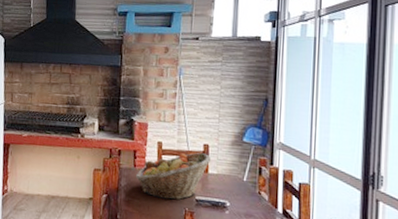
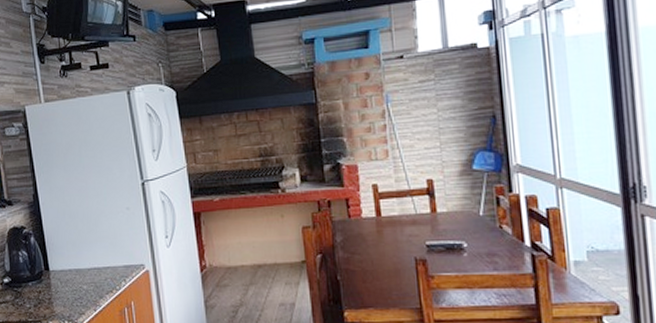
fruit basket: present [136,152,212,200] -> none [352,189,439,251]

